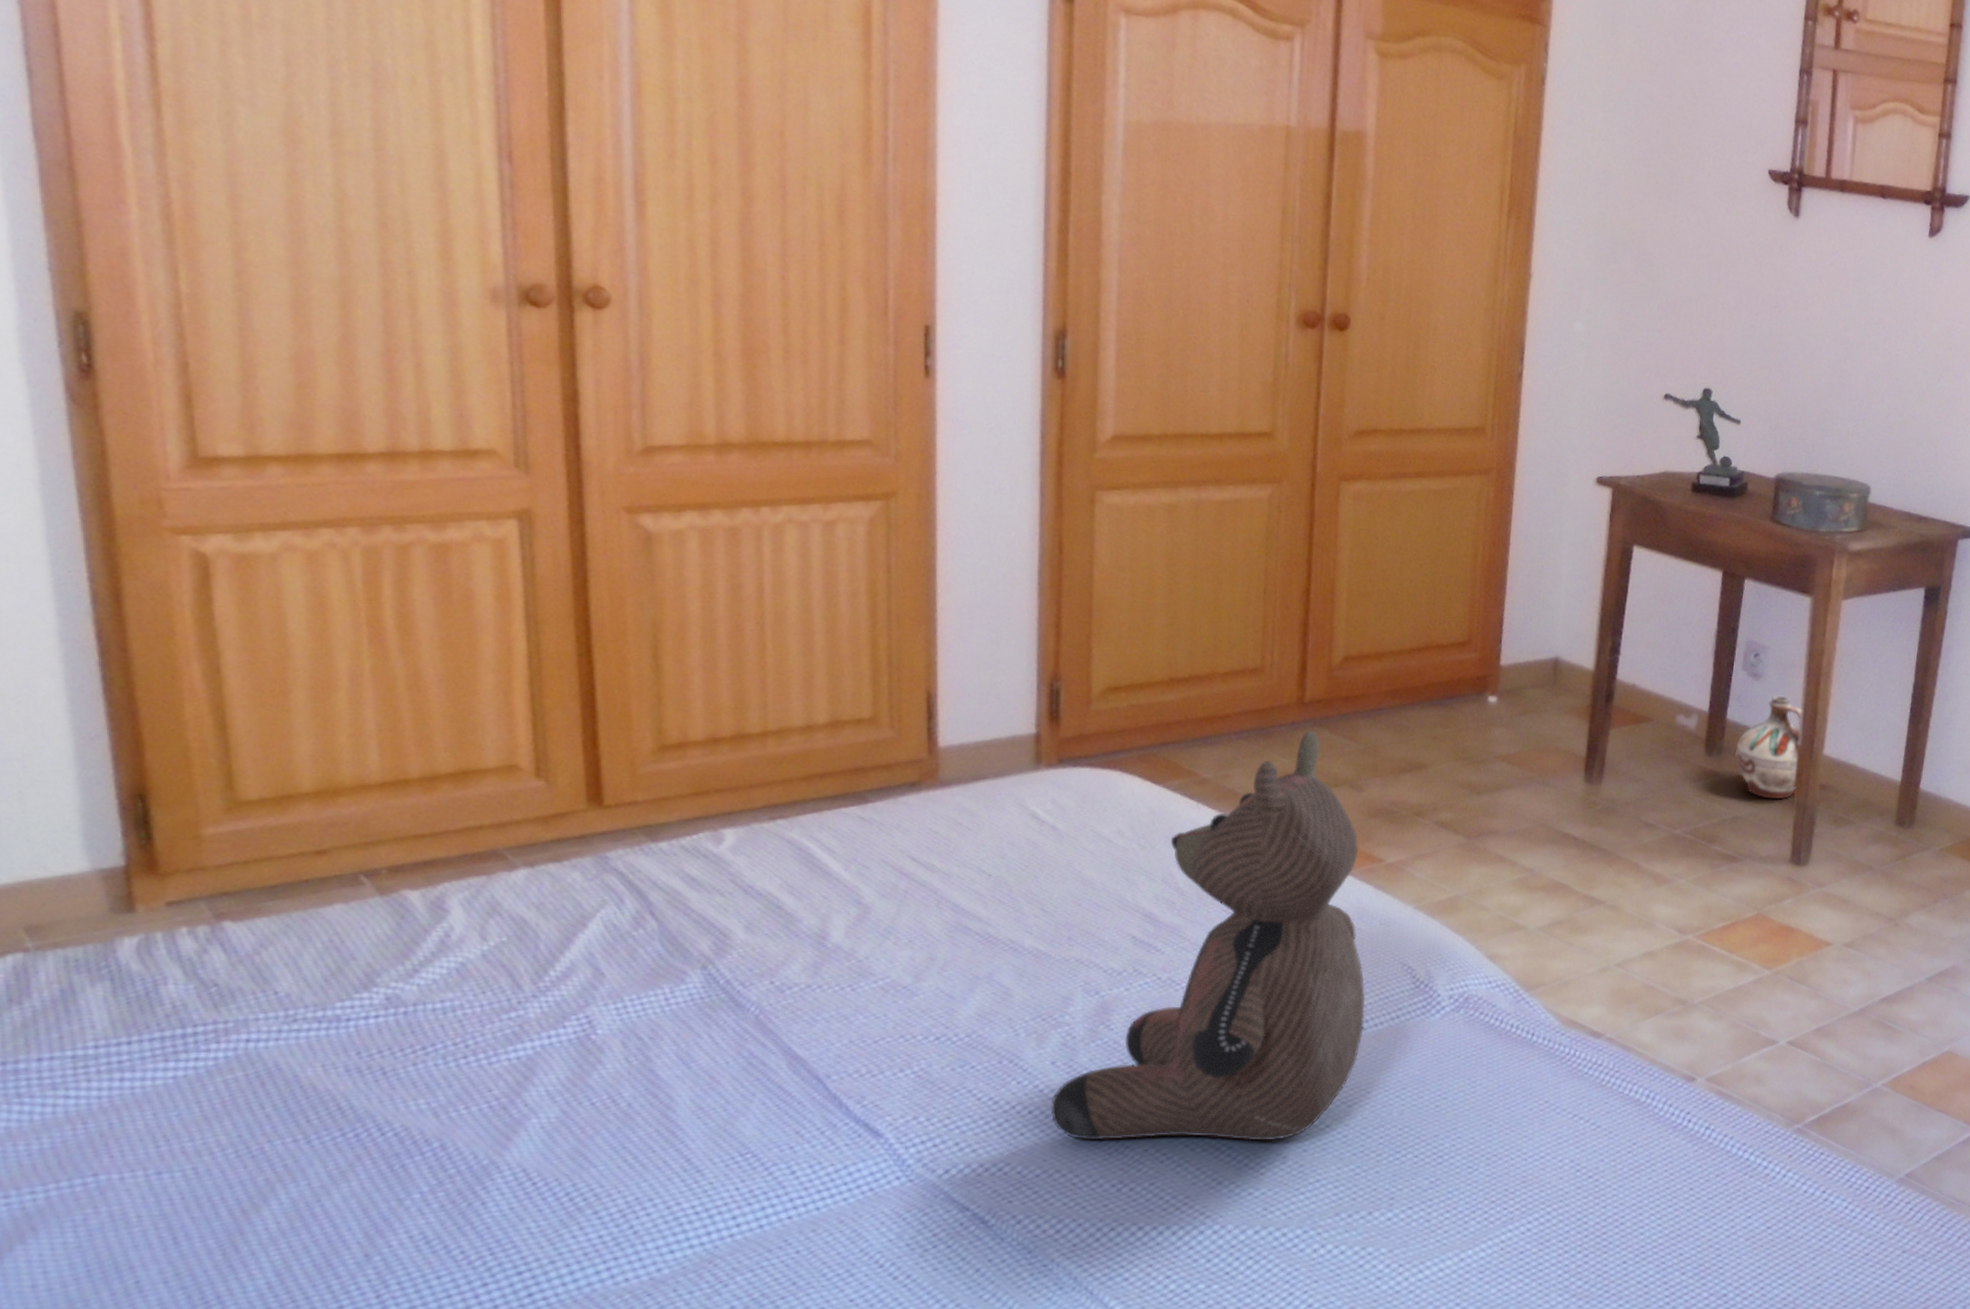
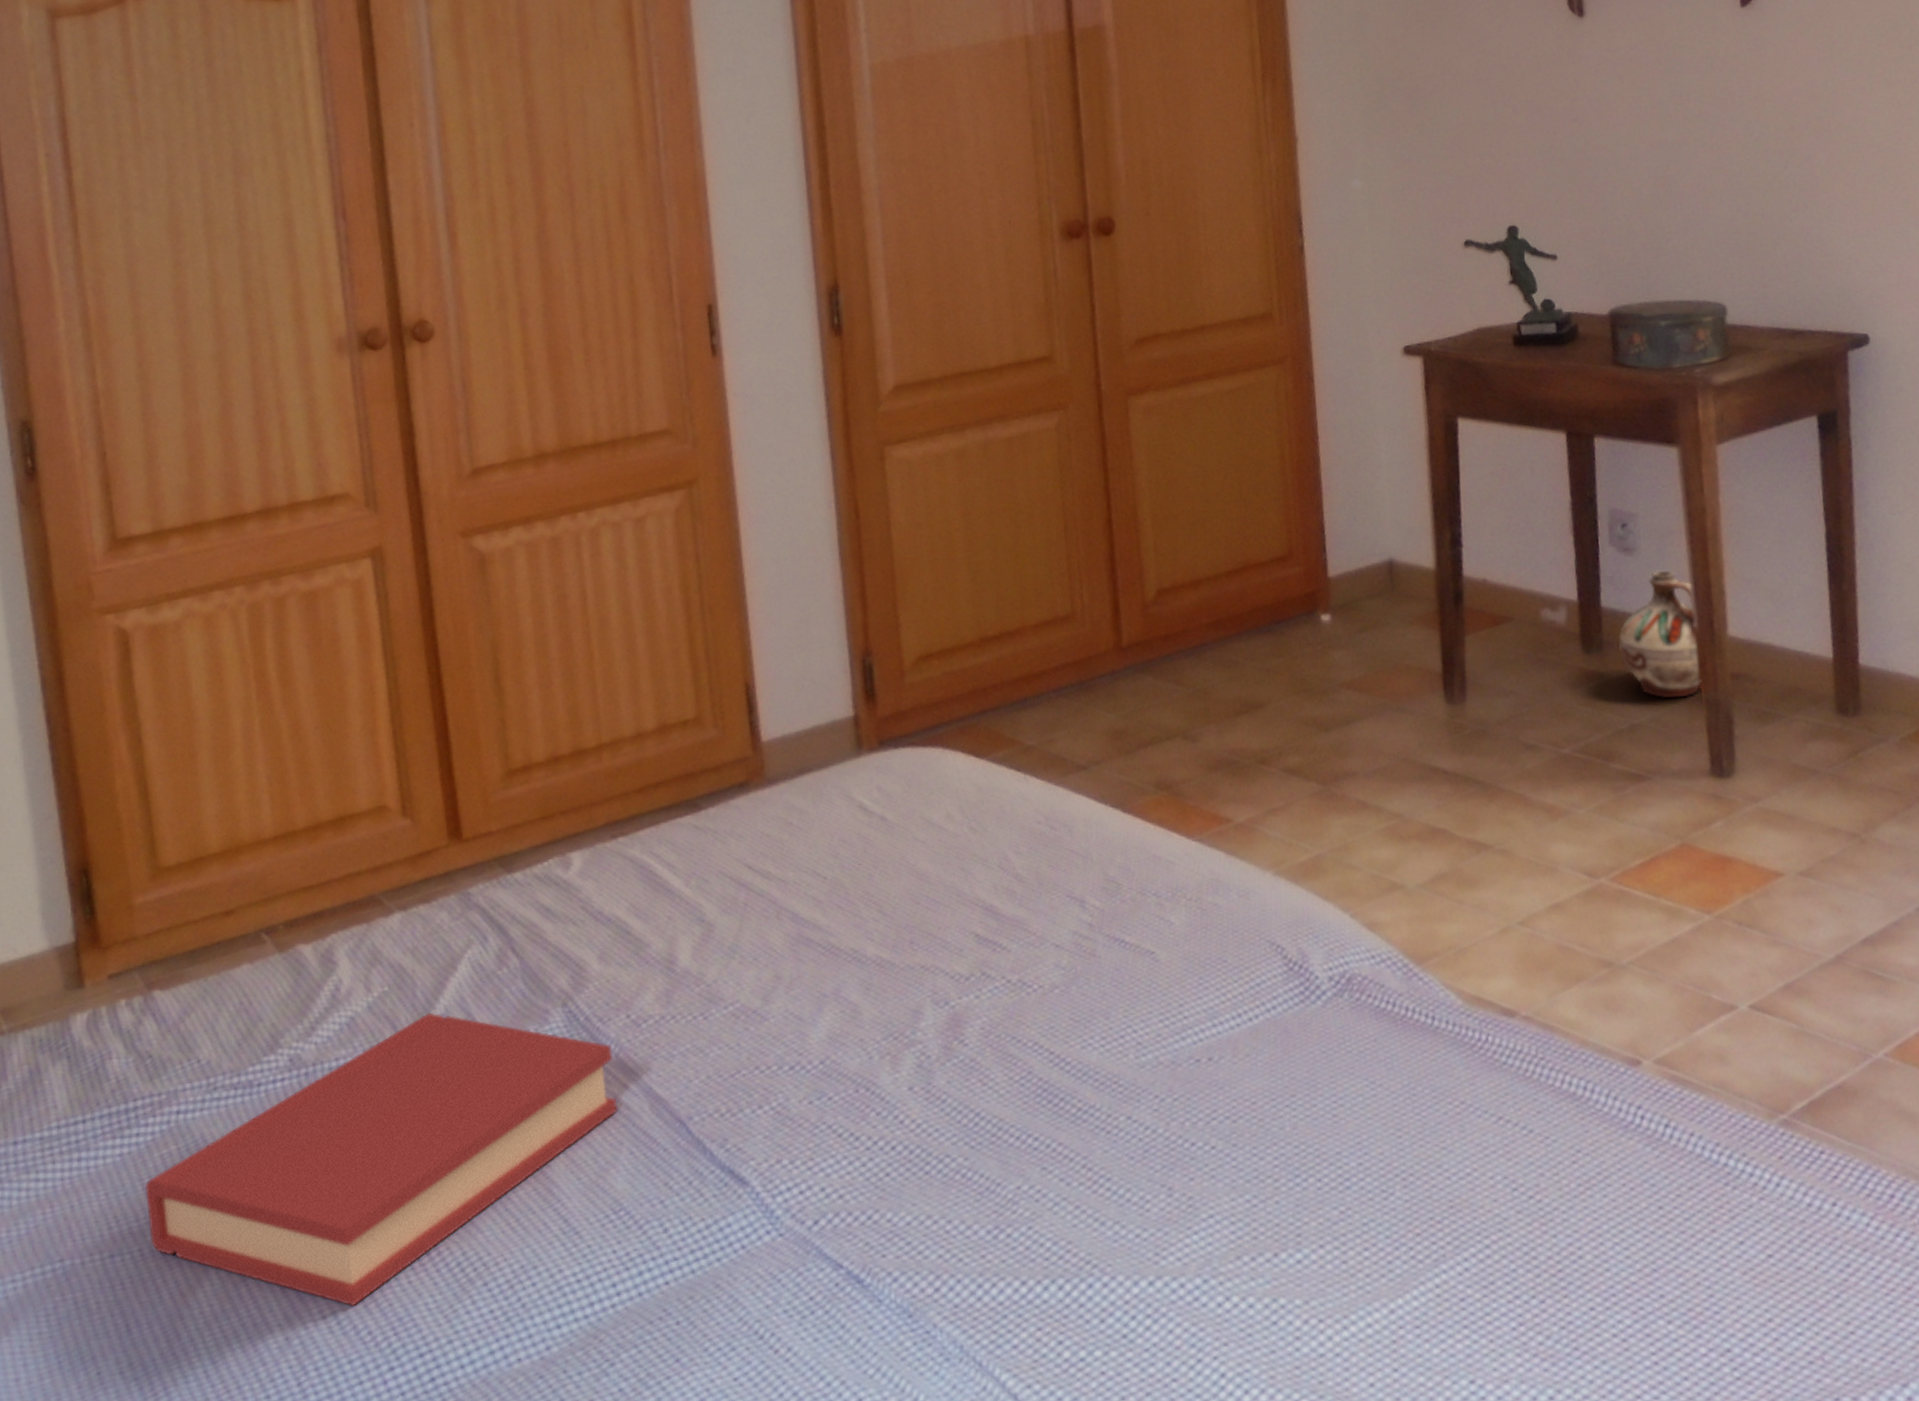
hardback book: none [202,964,753,1227] -> present [144,1012,617,1306]
teddy bear: present [1050,731,1366,1141] -> none [913,679,1238,1179]

